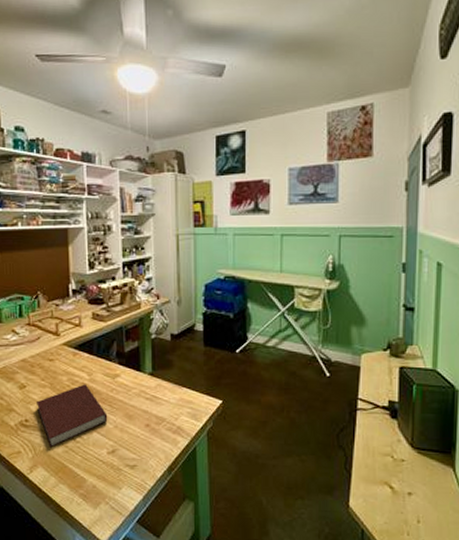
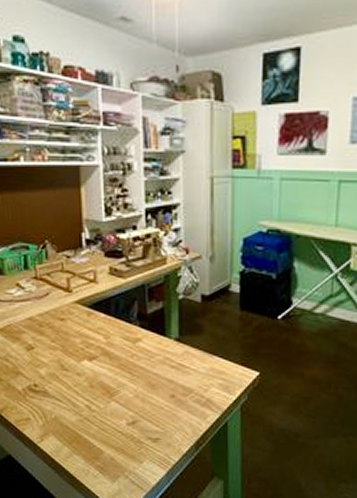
notebook: present [35,384,108,448] -> none [45,348,128,416]

